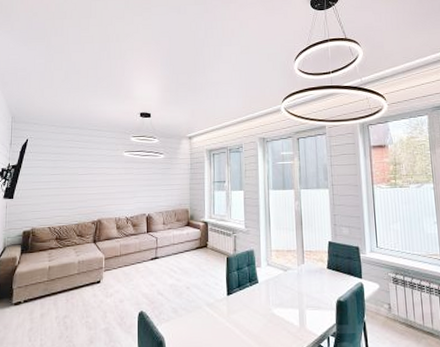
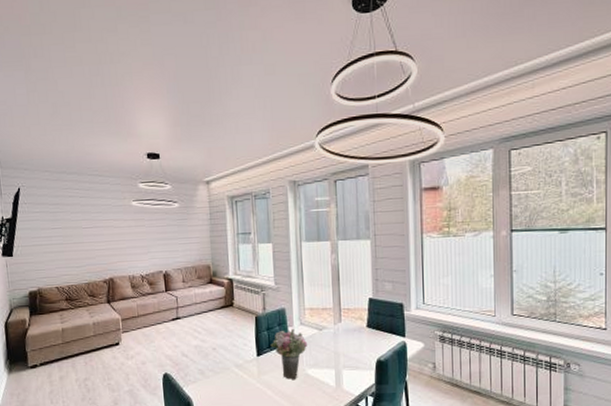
flower bouquet: none [239,268,273,319] -> present [270,328,307,380]

